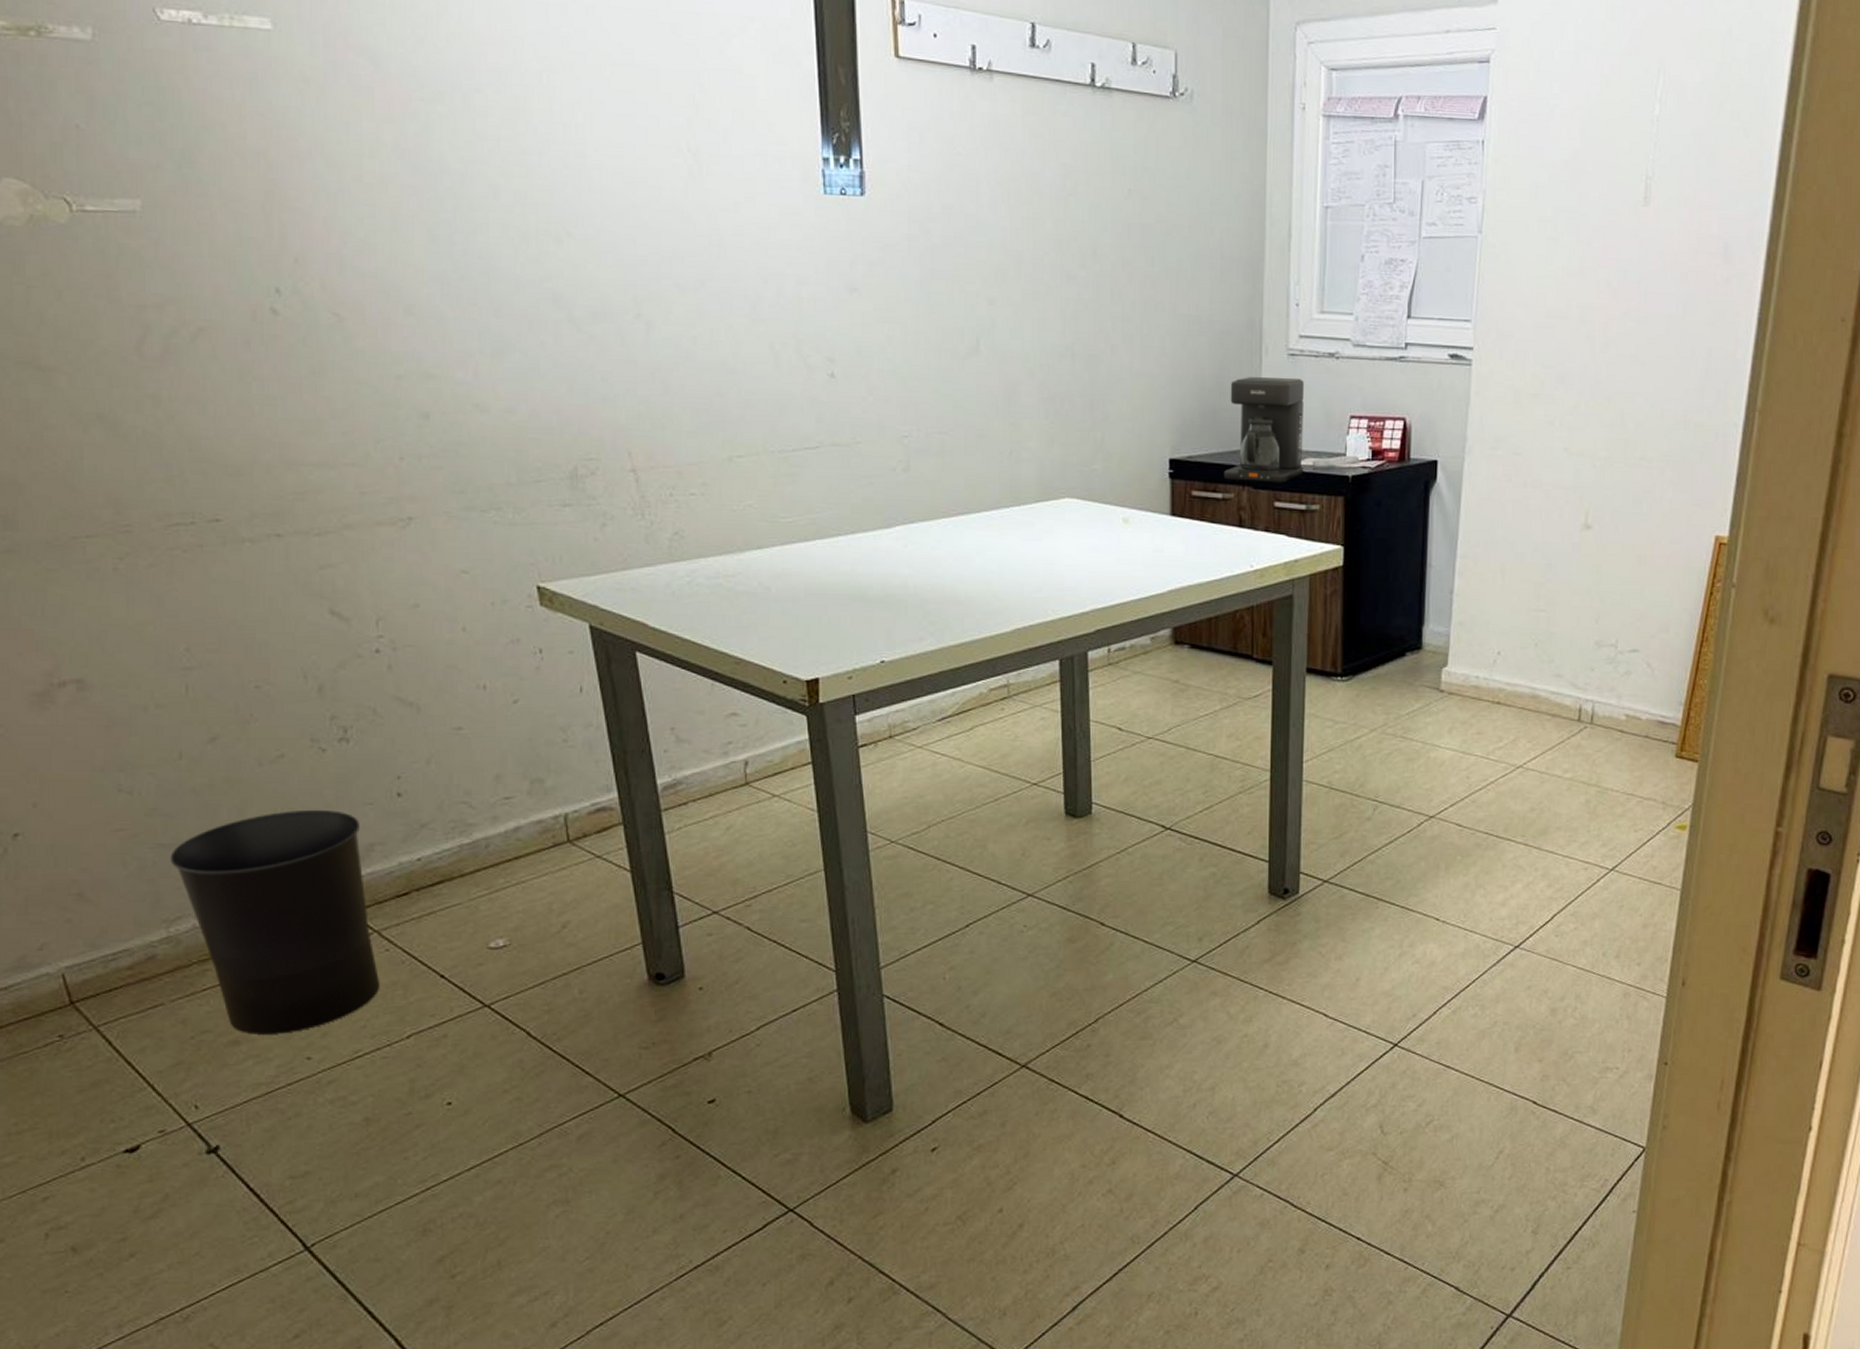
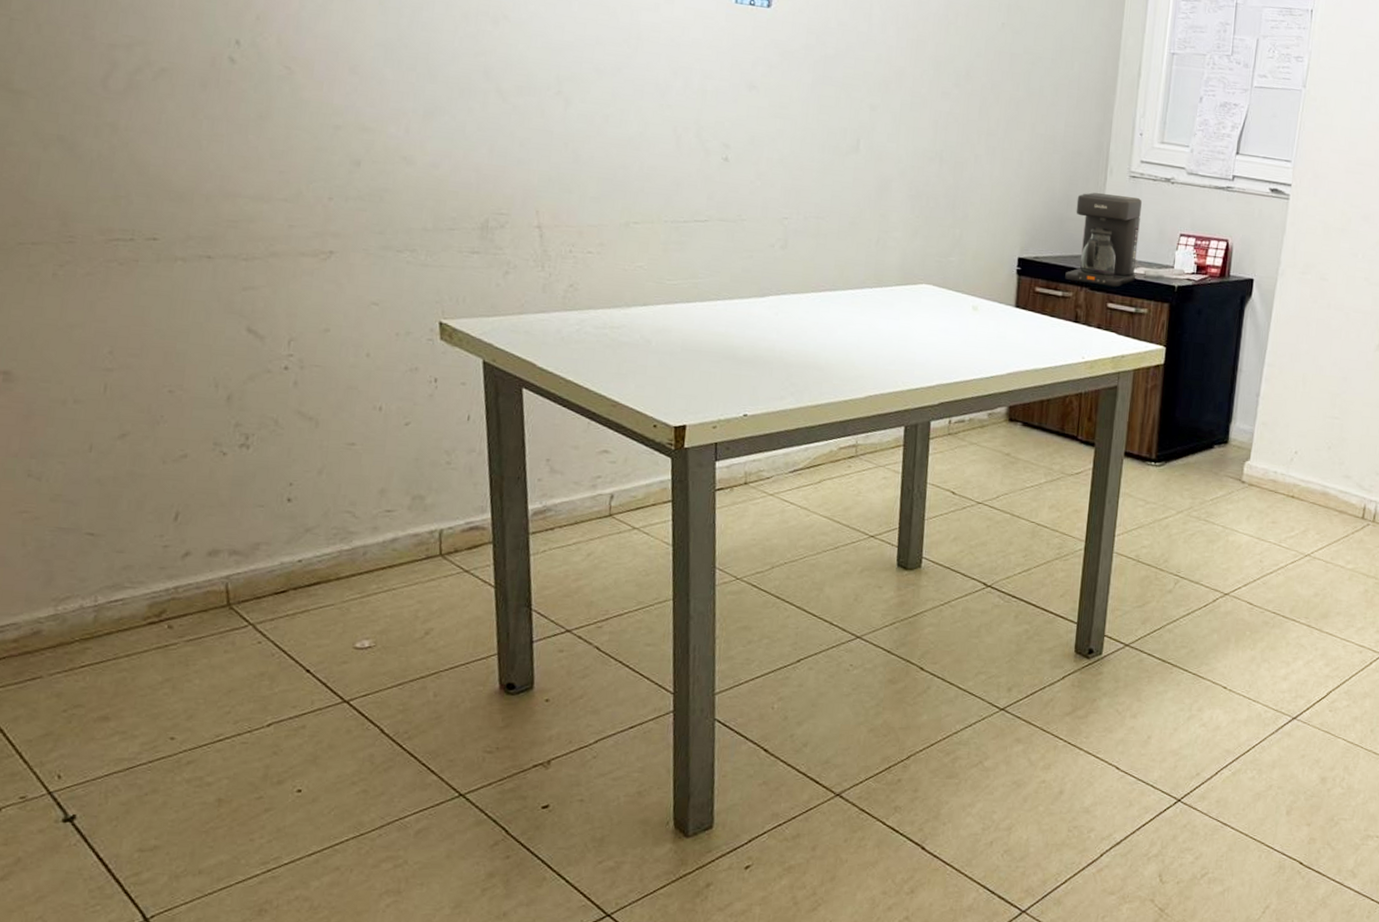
waste bin: present [170,809,379,1035] -> none [67,506,250,714]

